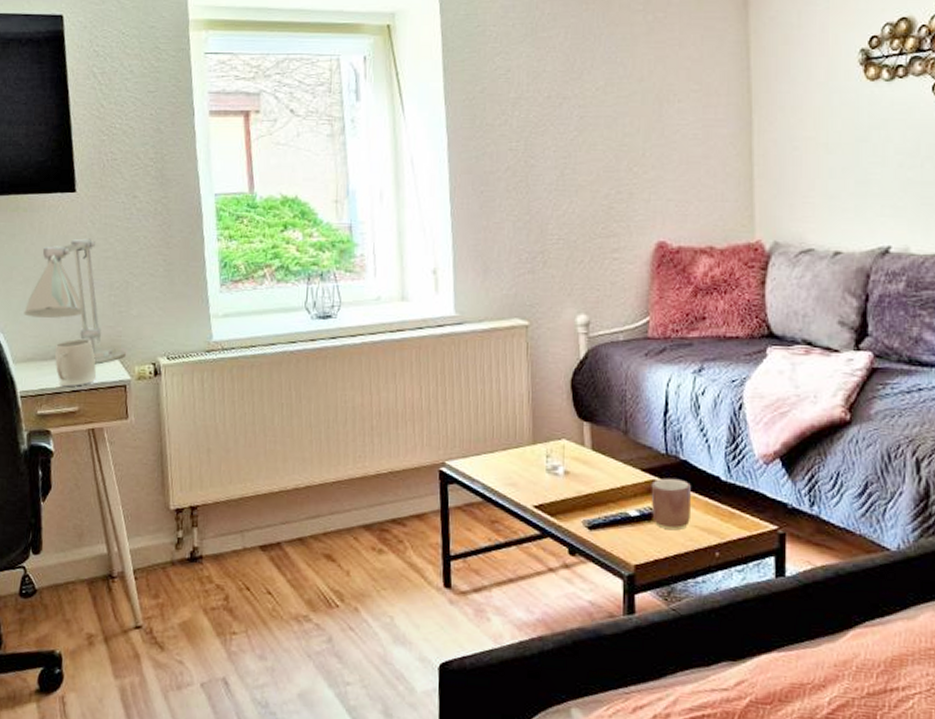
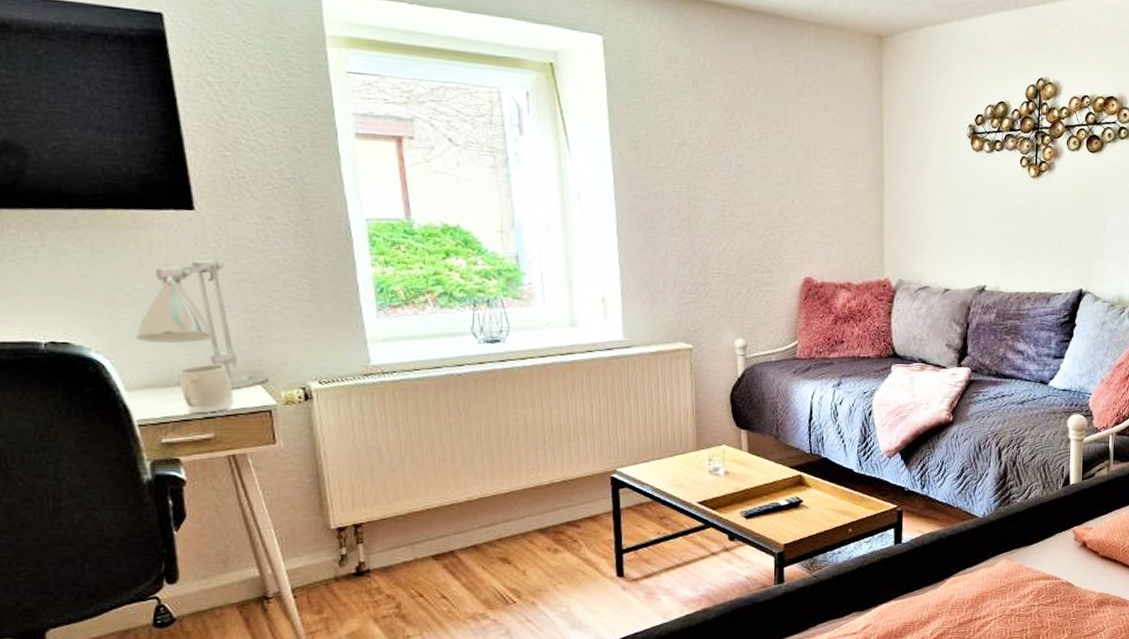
mug: present [651,478,692,530] -> none [797,472,831,514]

